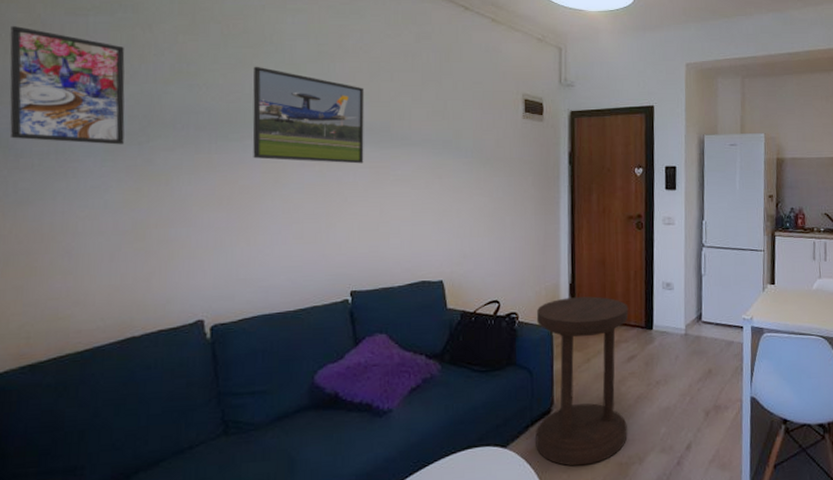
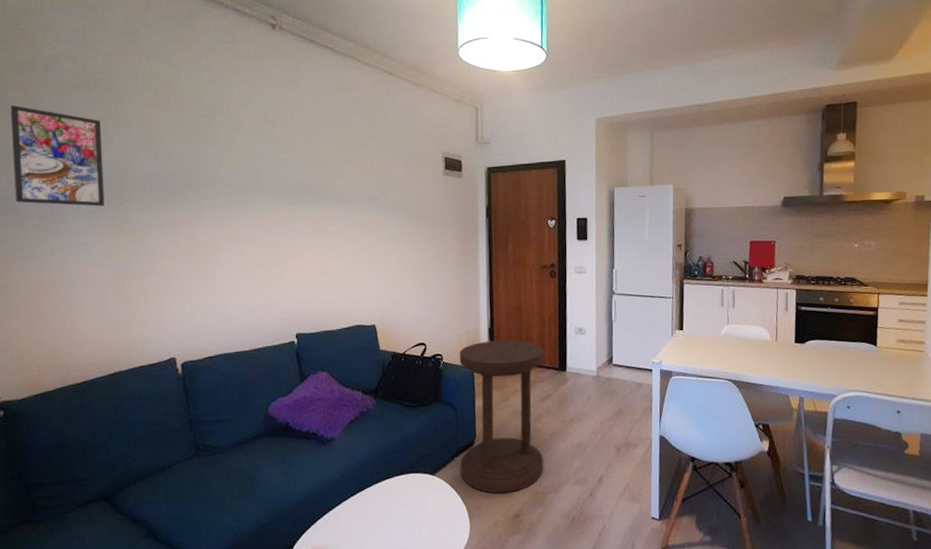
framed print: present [252,66,365,164] -> none [206,133,304,220]

